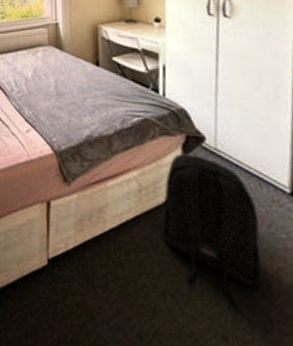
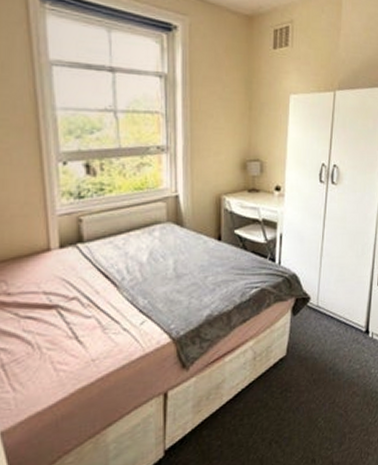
backpack: present [161,153,262,311] -> none [270,315,343,436]

